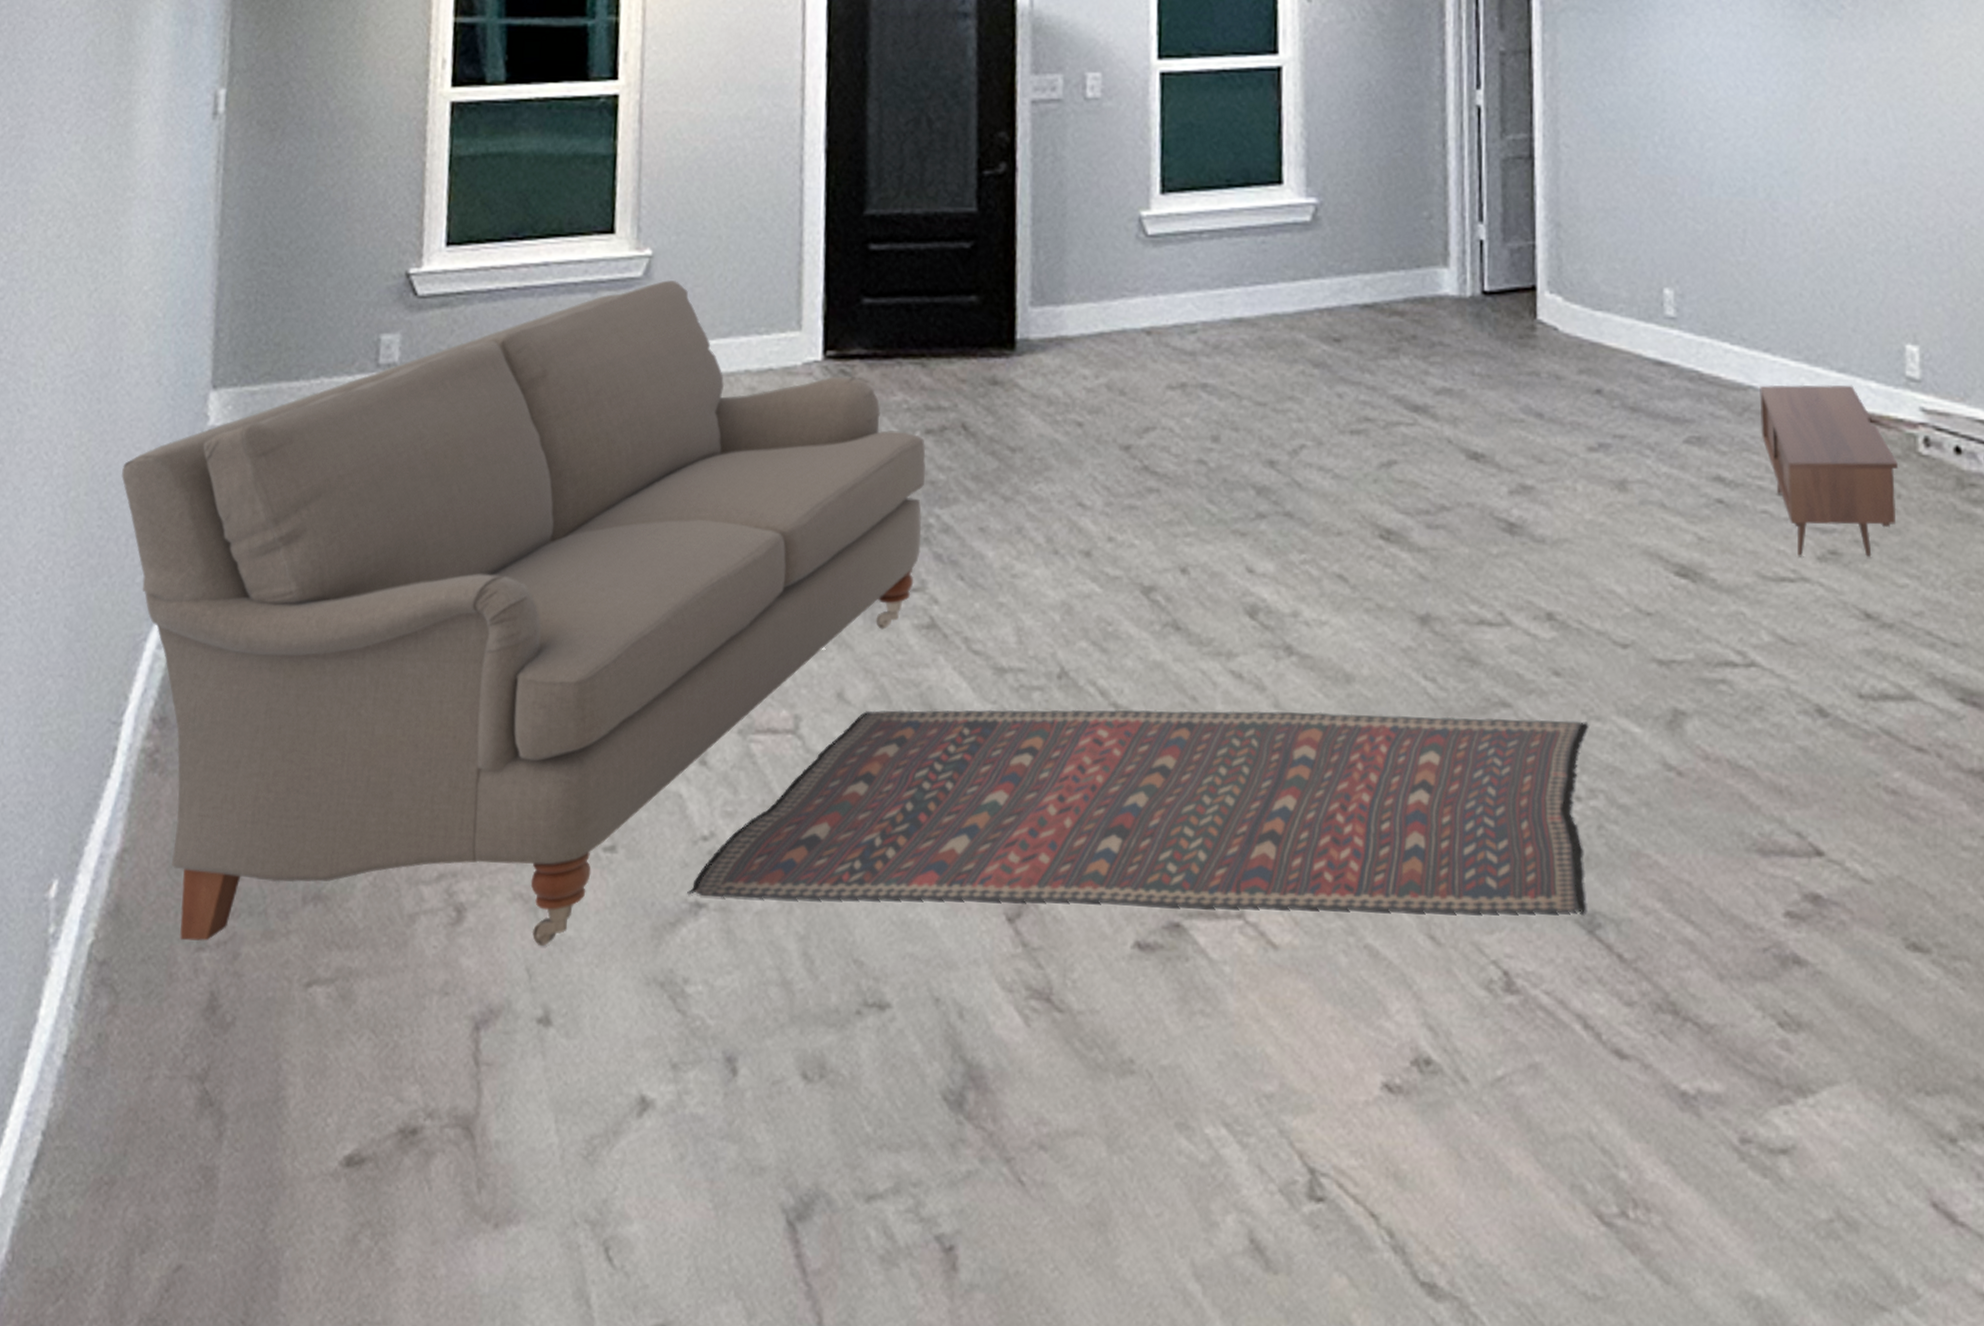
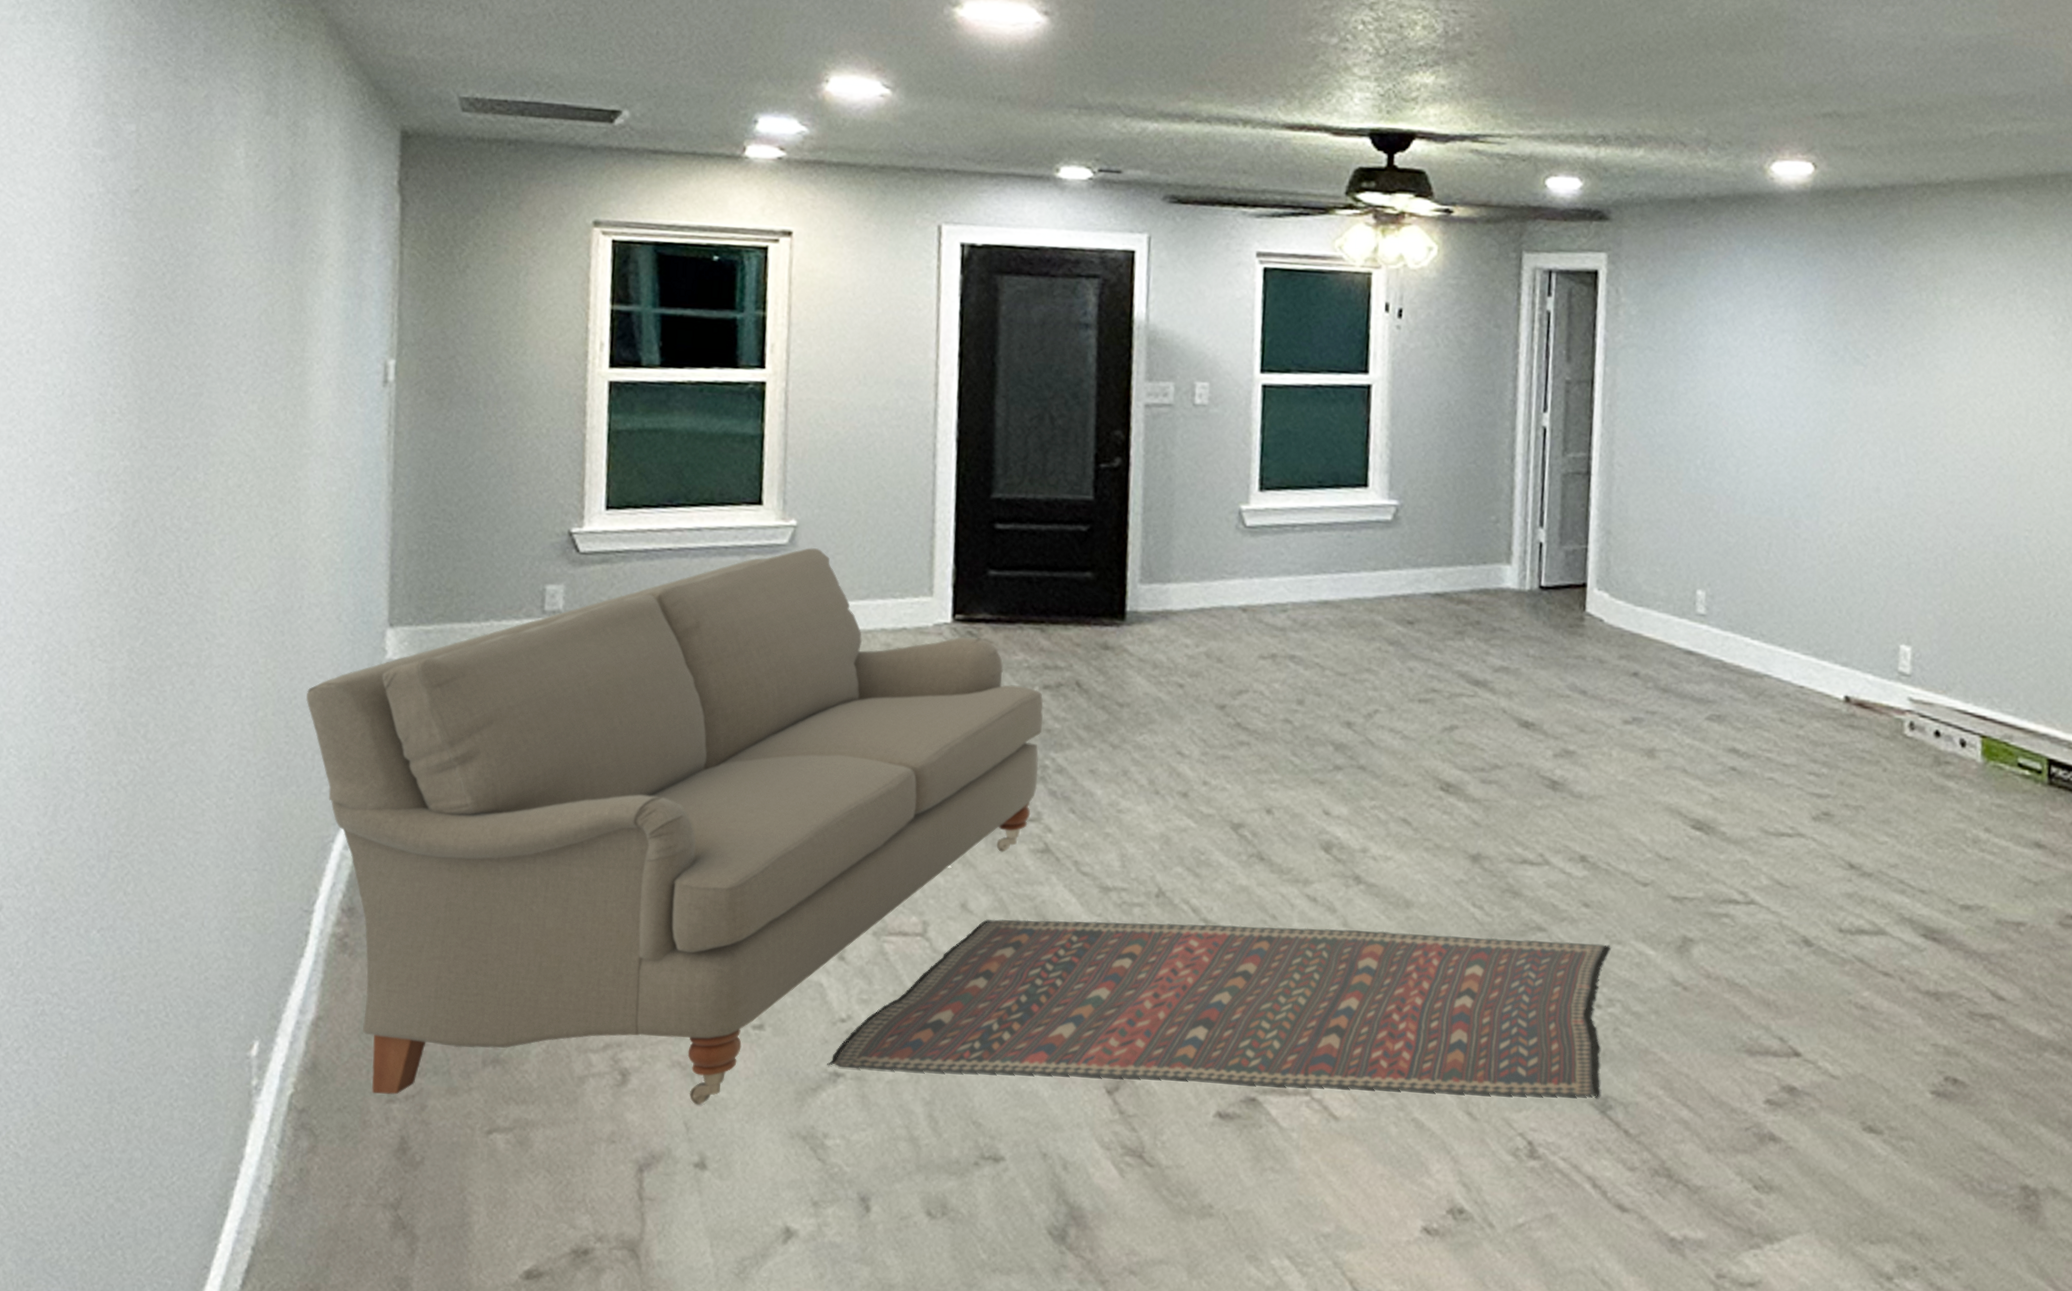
tv stand: present [1760,385,1899,557] -> none [1772,674,1887,818]

